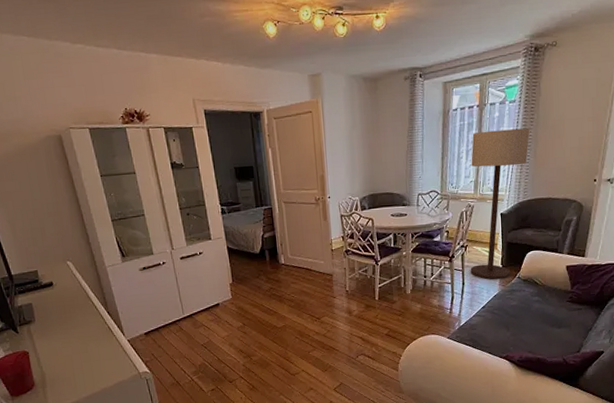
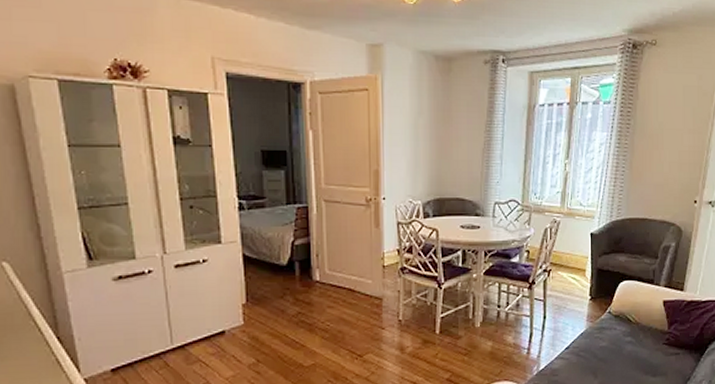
floor lamp: present [470,128,530,280] -> none [553,134,626,314]

